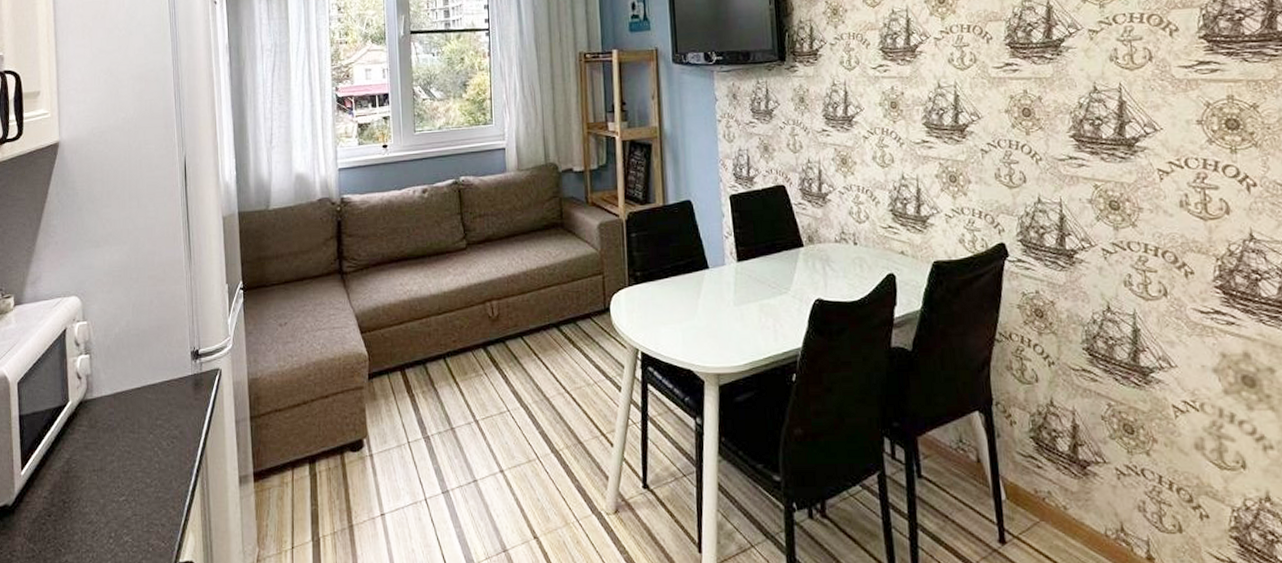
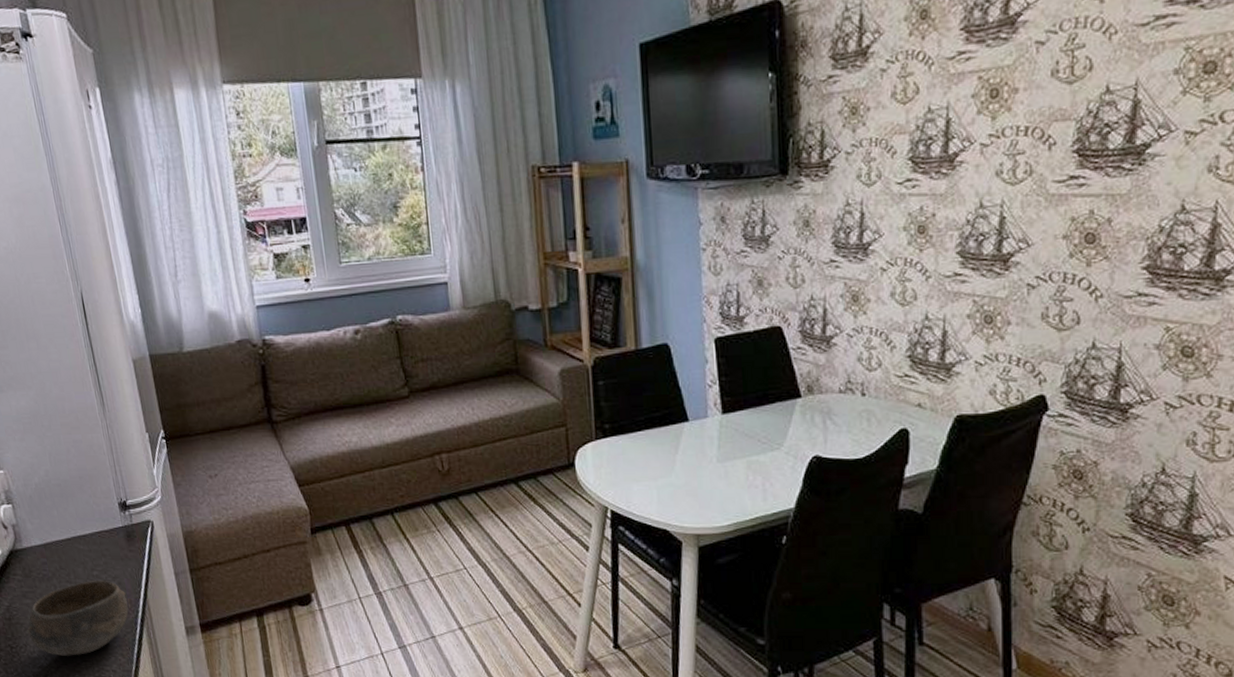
bowl: none [82,430,186,510] -> present [26,581,129,656]

